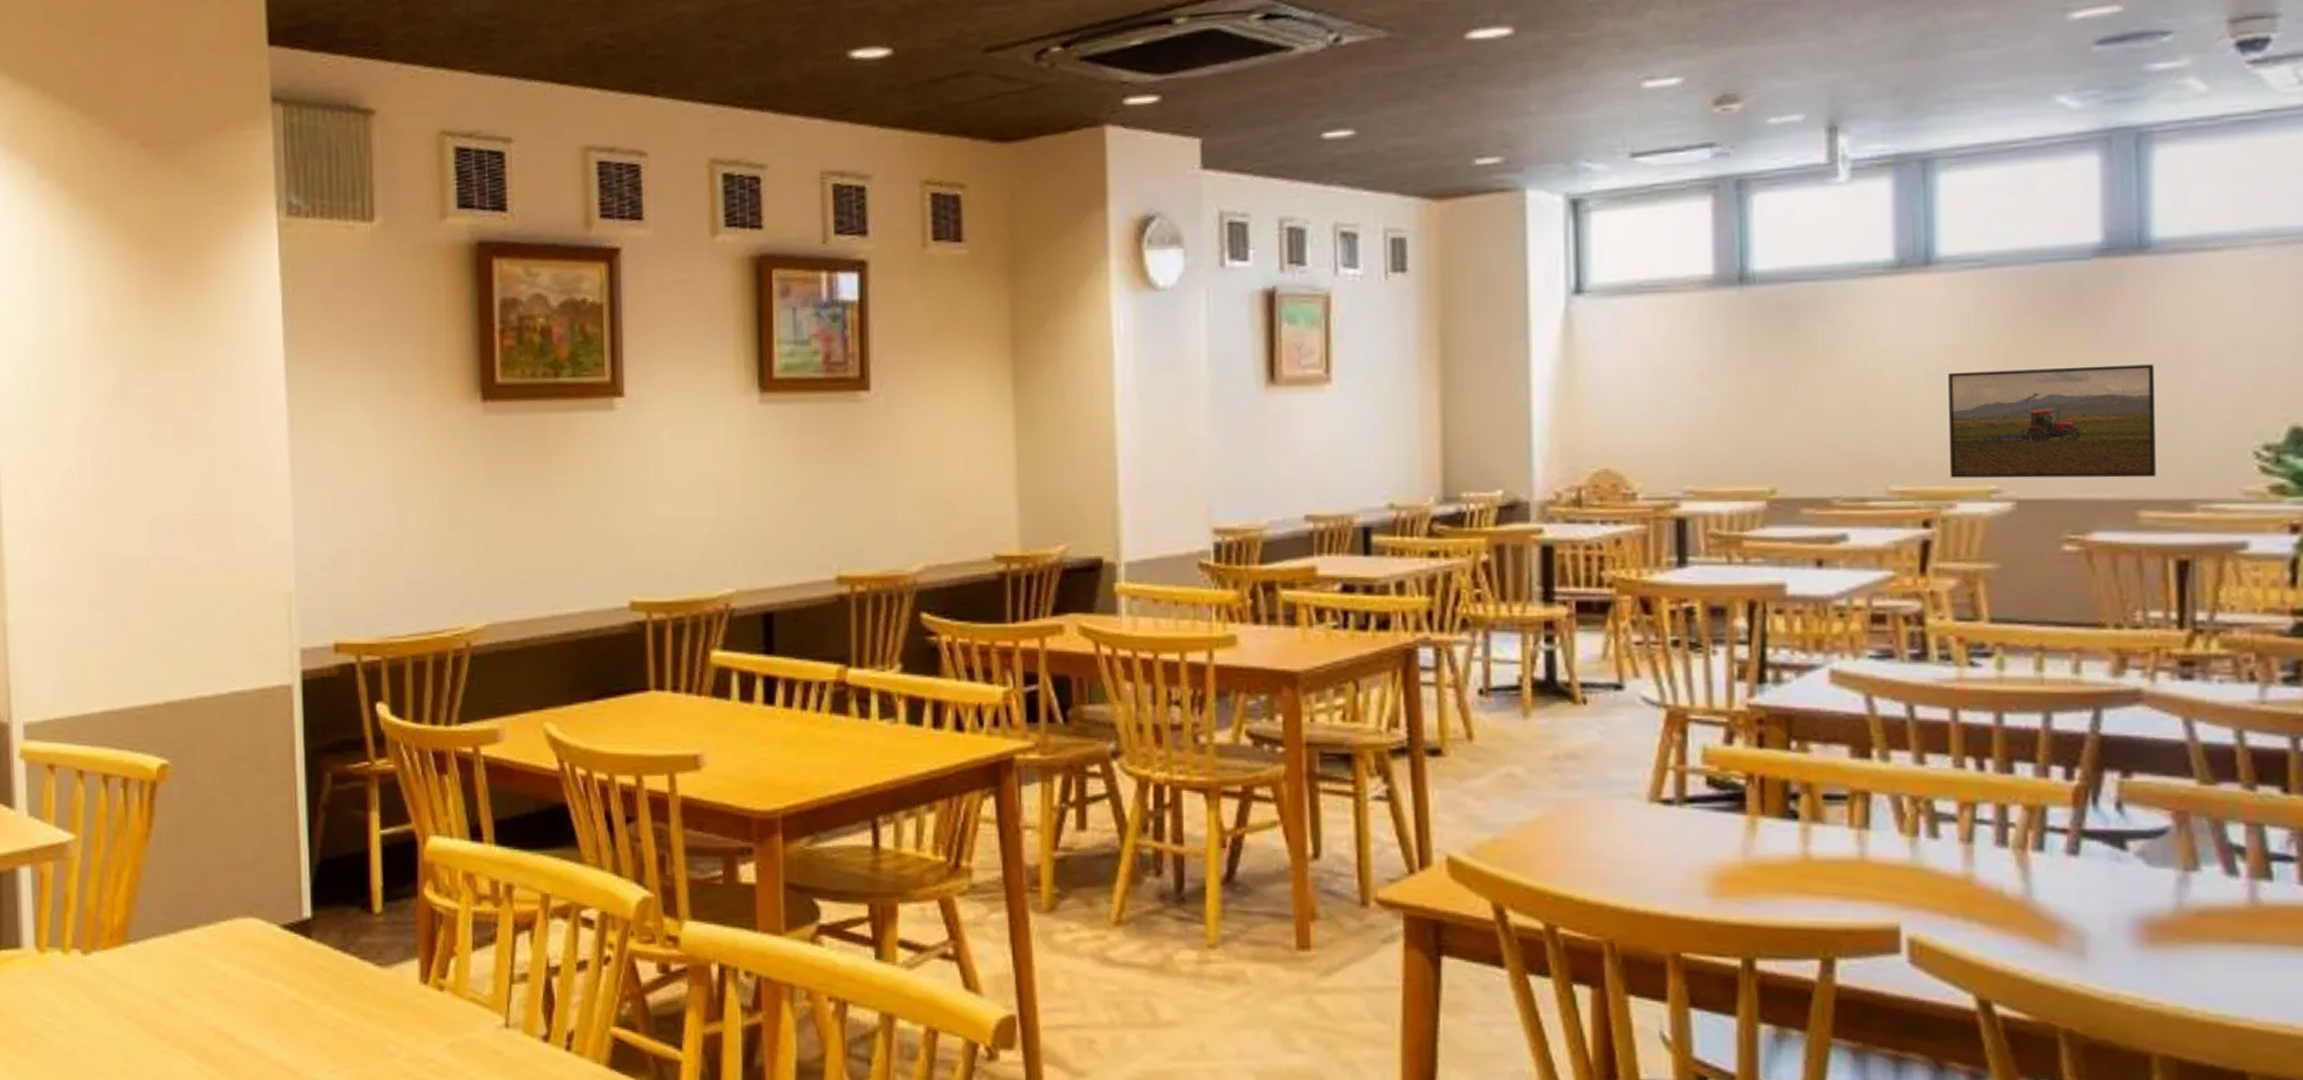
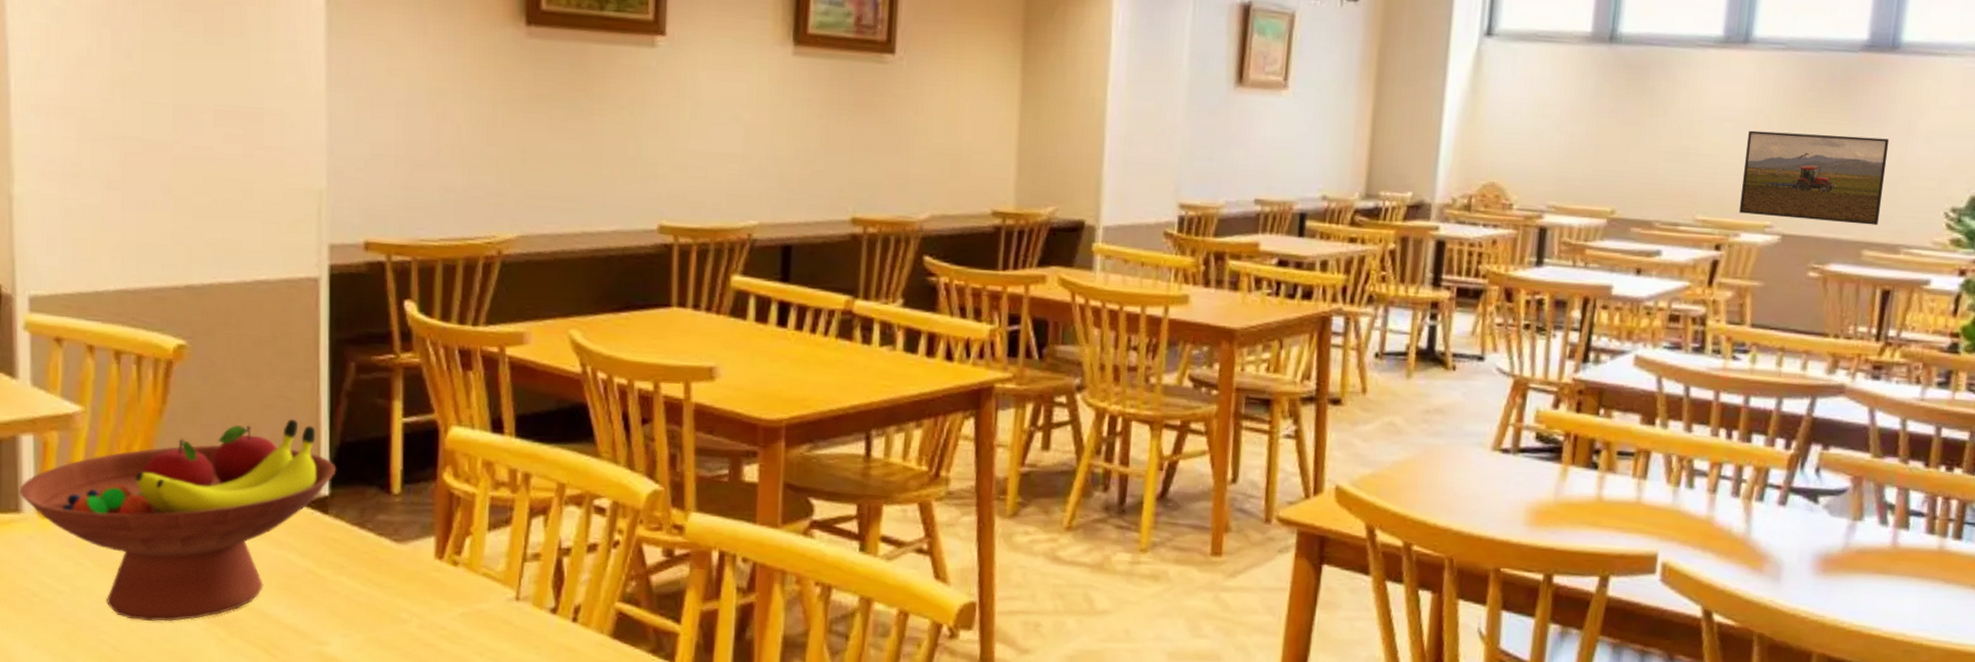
fruit bowl: none [19,837,317,1061] -> present [19,419,337,622]

